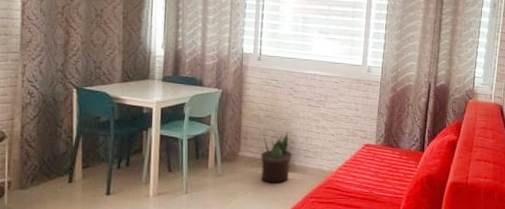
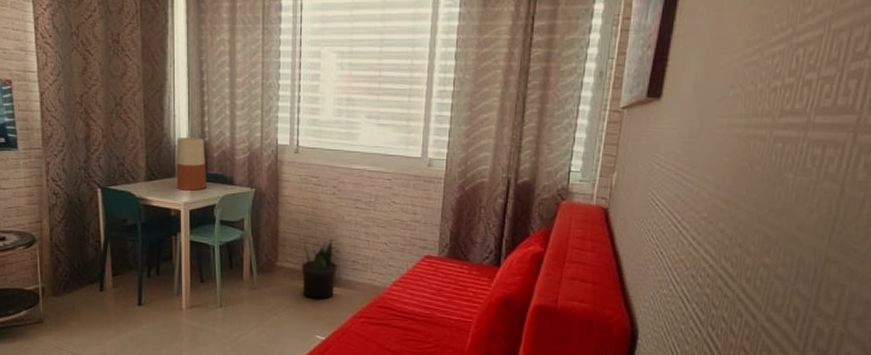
vase: none [150,45,179,91] -> present [176,137,206,191]

